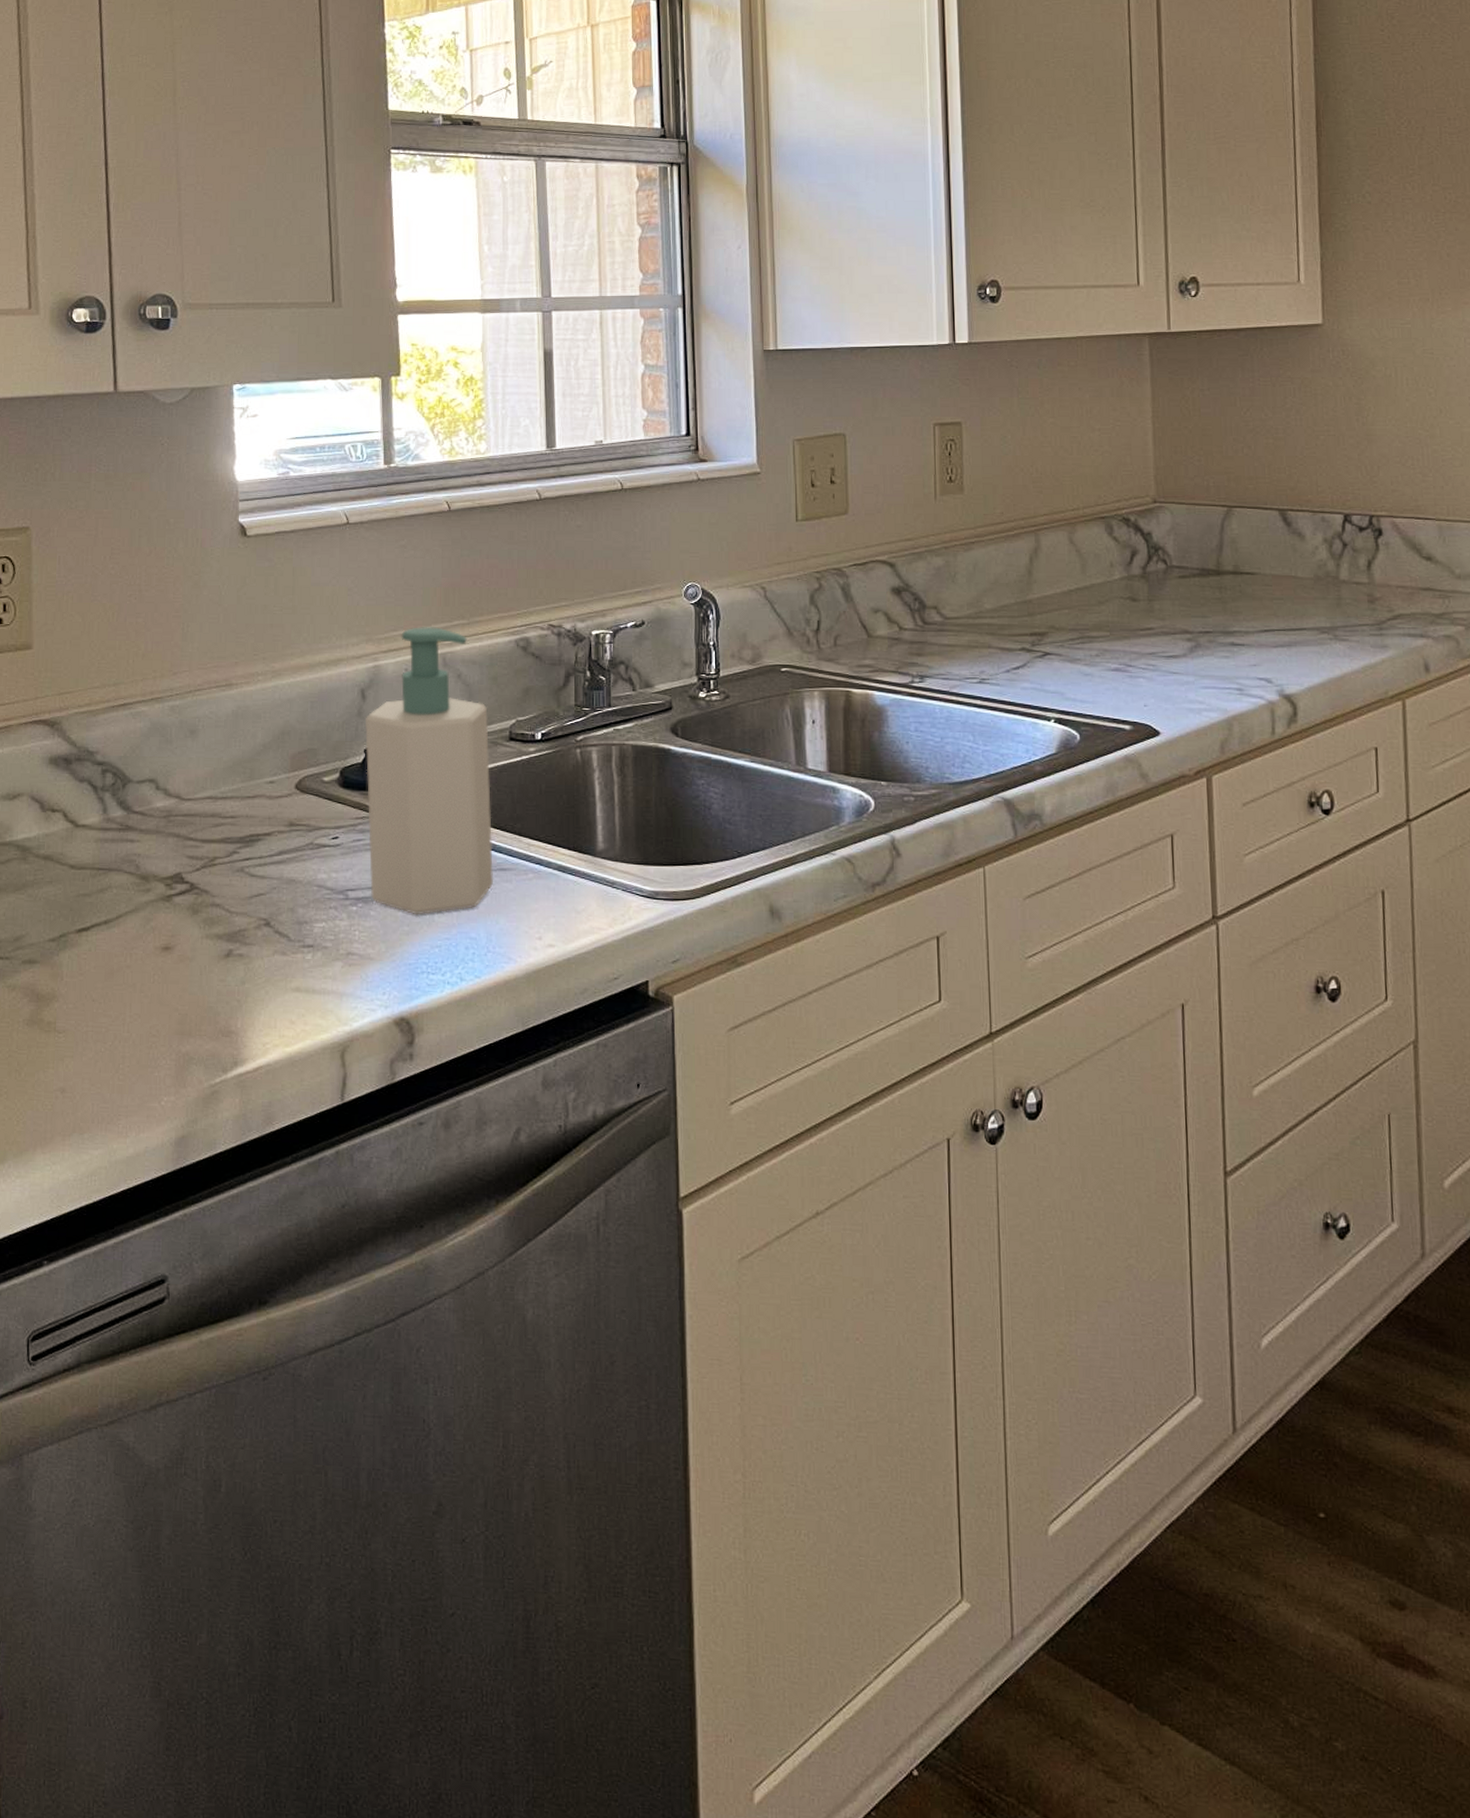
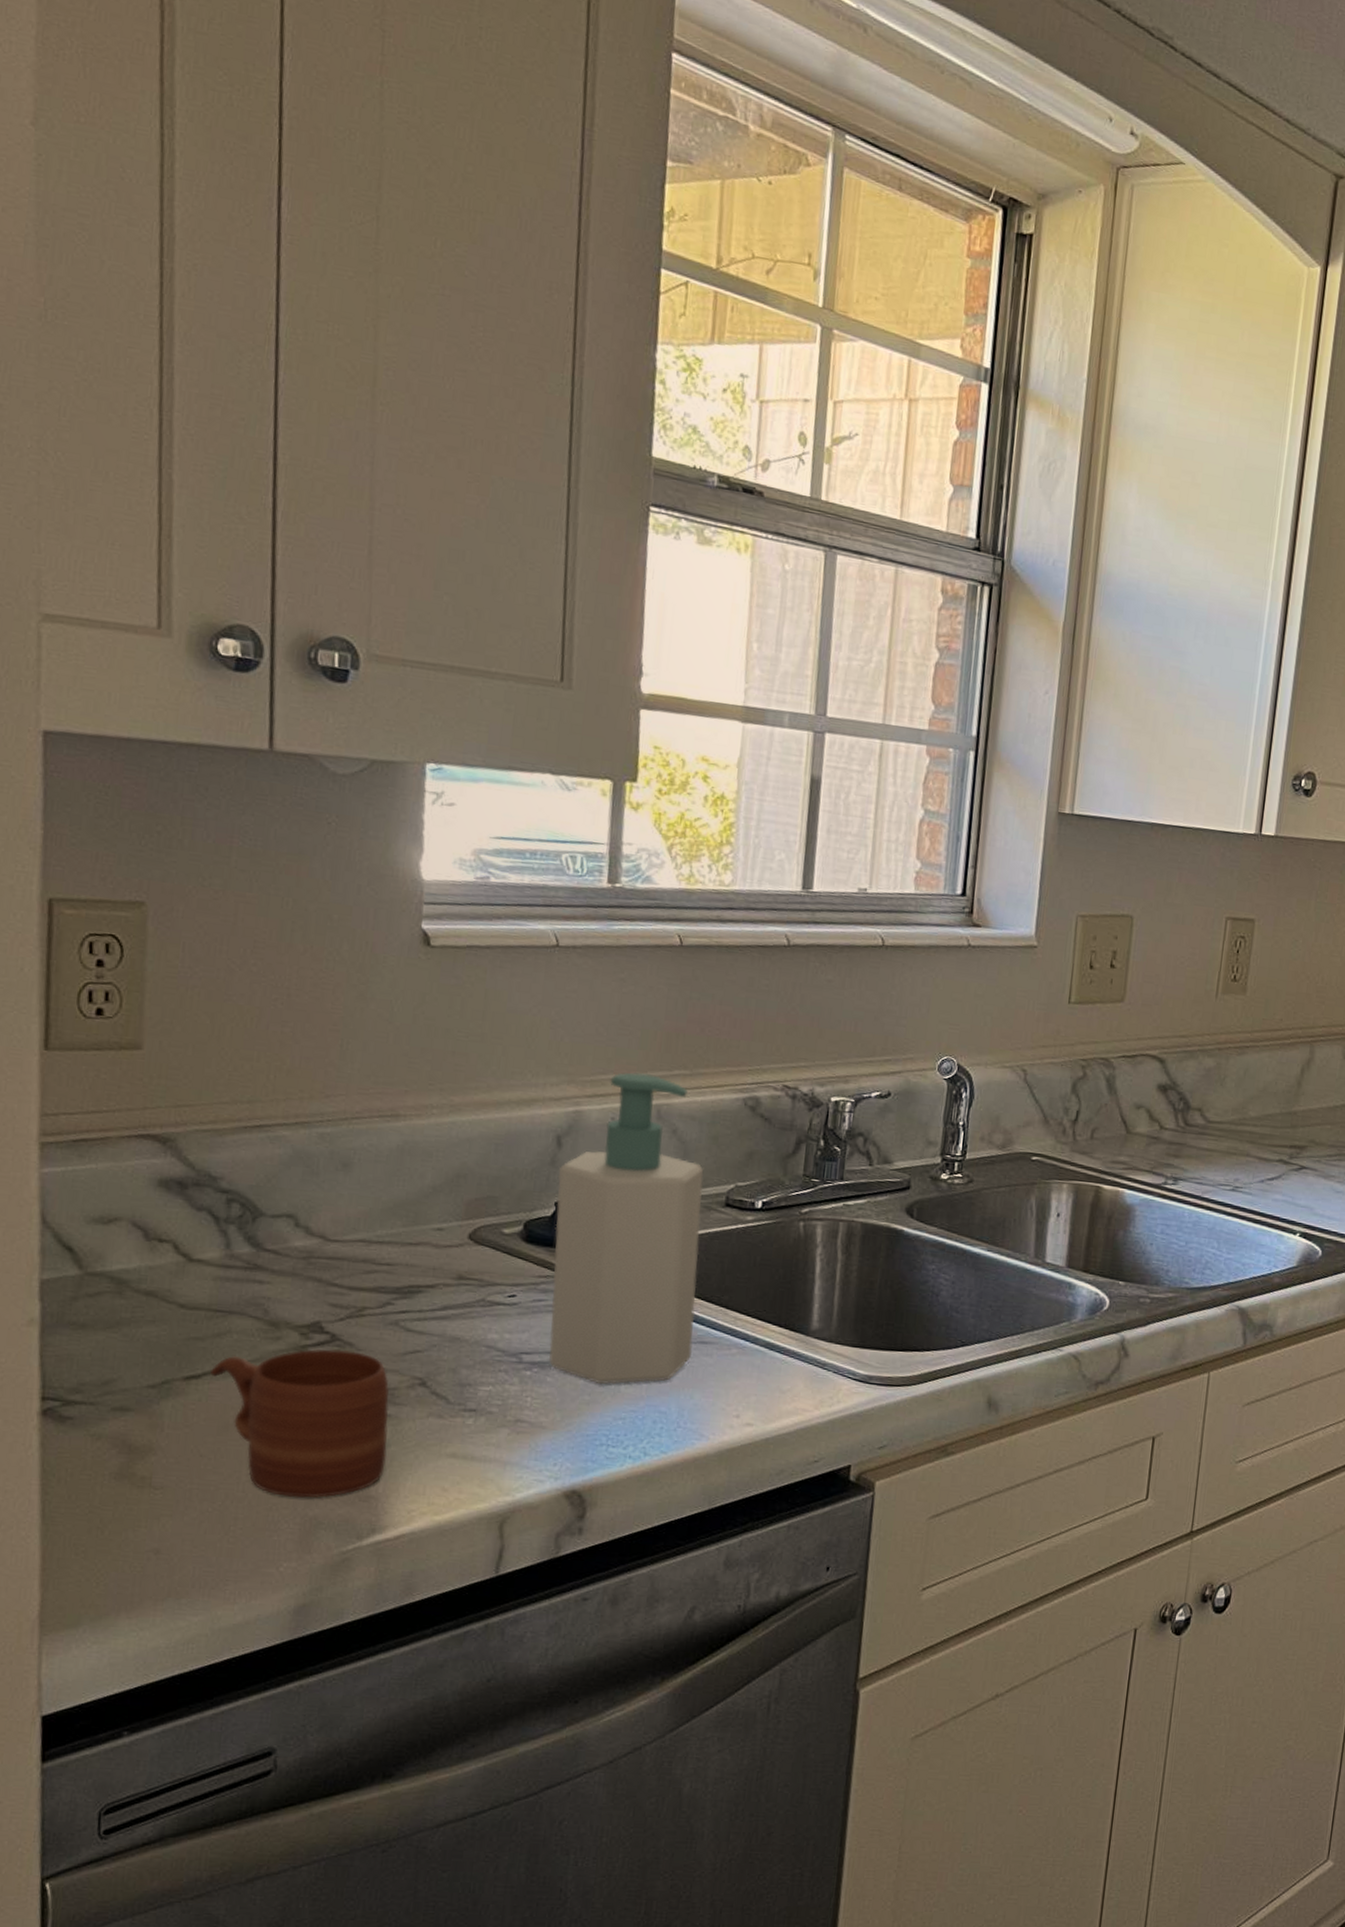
mug: none [97,897,242,1035] -> present [210,1348,389,1498]

